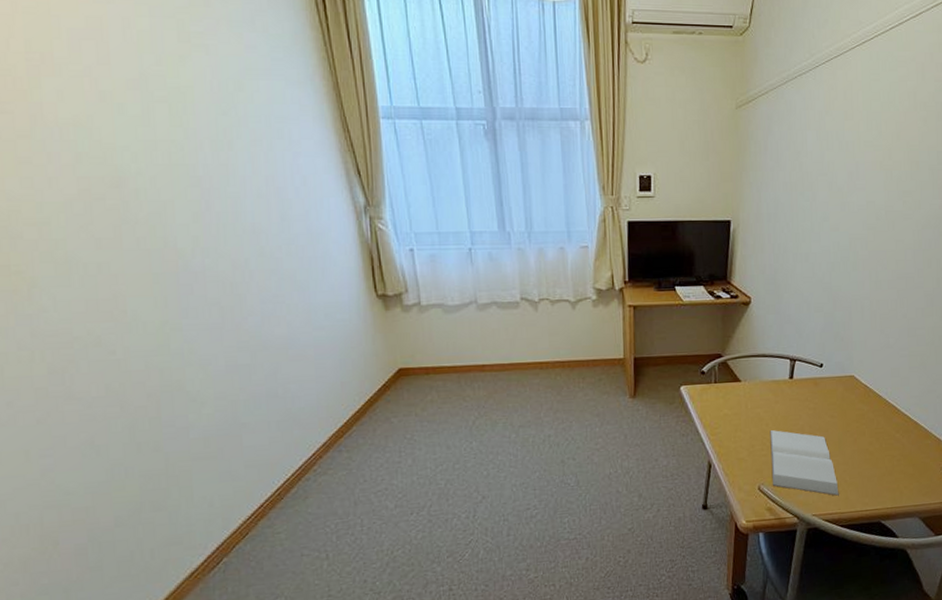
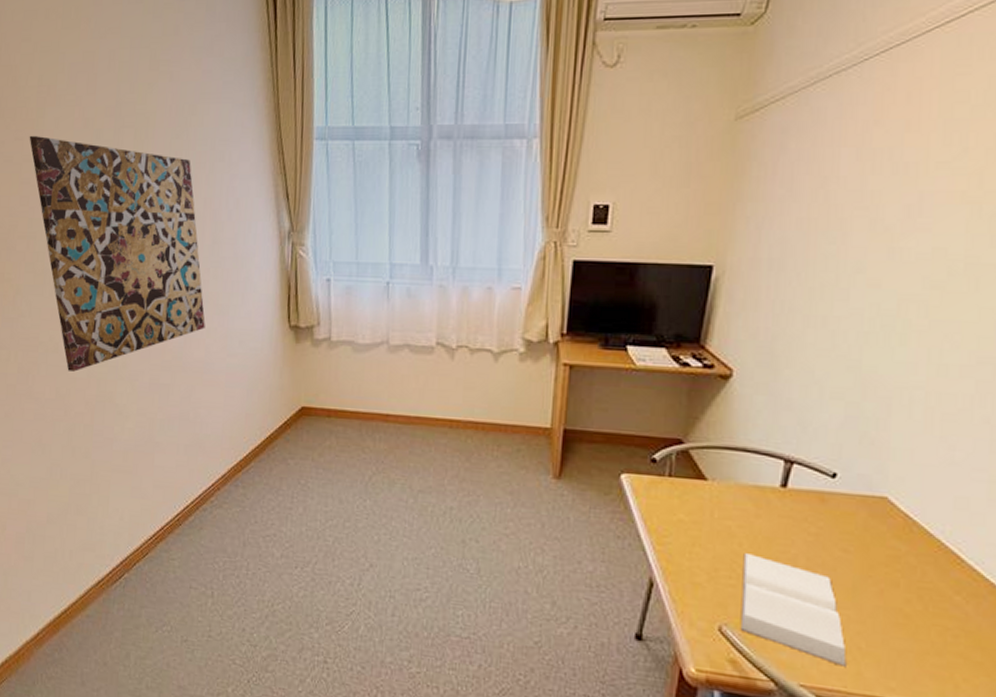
wall art: none [22,109,284,365] -> present [29,136,205,372]

